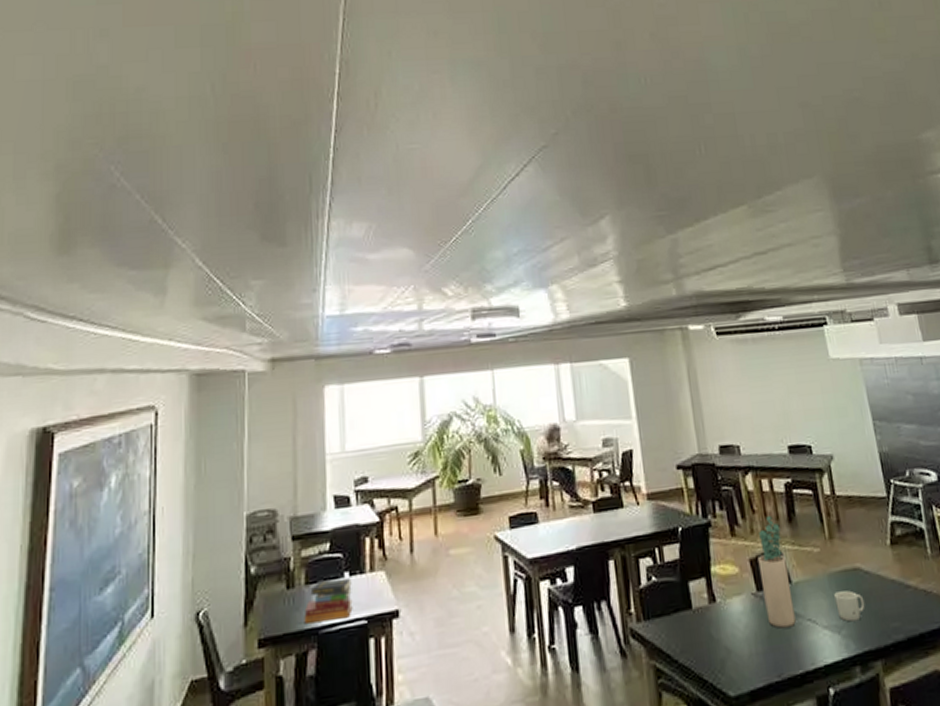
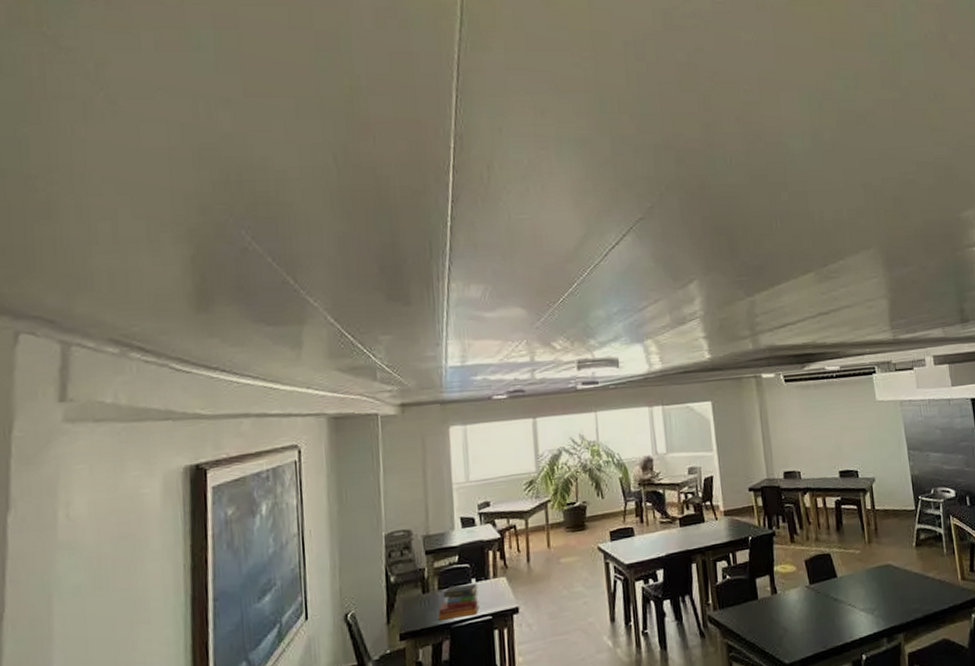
vase: present [757,513,796,629] -> none [811,524,839,612]
mug: present [834,590,865,622] -> none [870,582,893,606]

